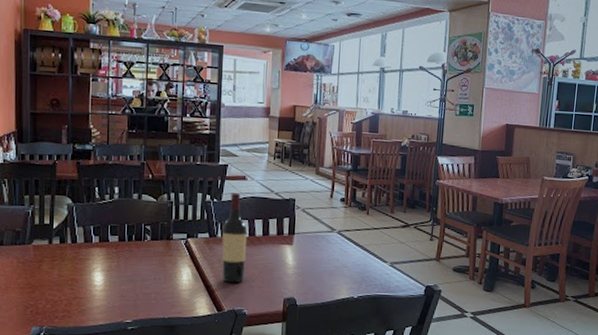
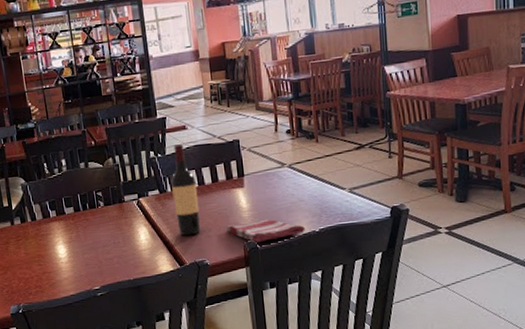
dish towel: none [270,279,344,300] -> present [226,219,305,242]

